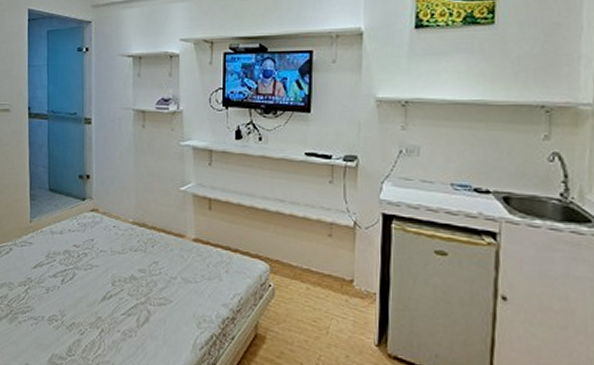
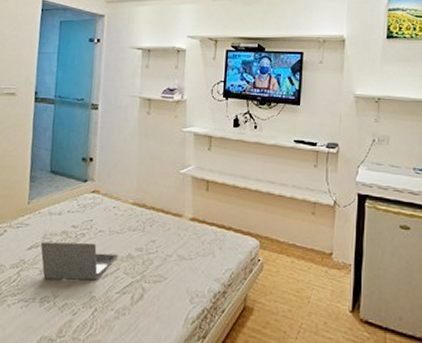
laptop: none [44,260,121,301] -> present [40,242,118,281]

